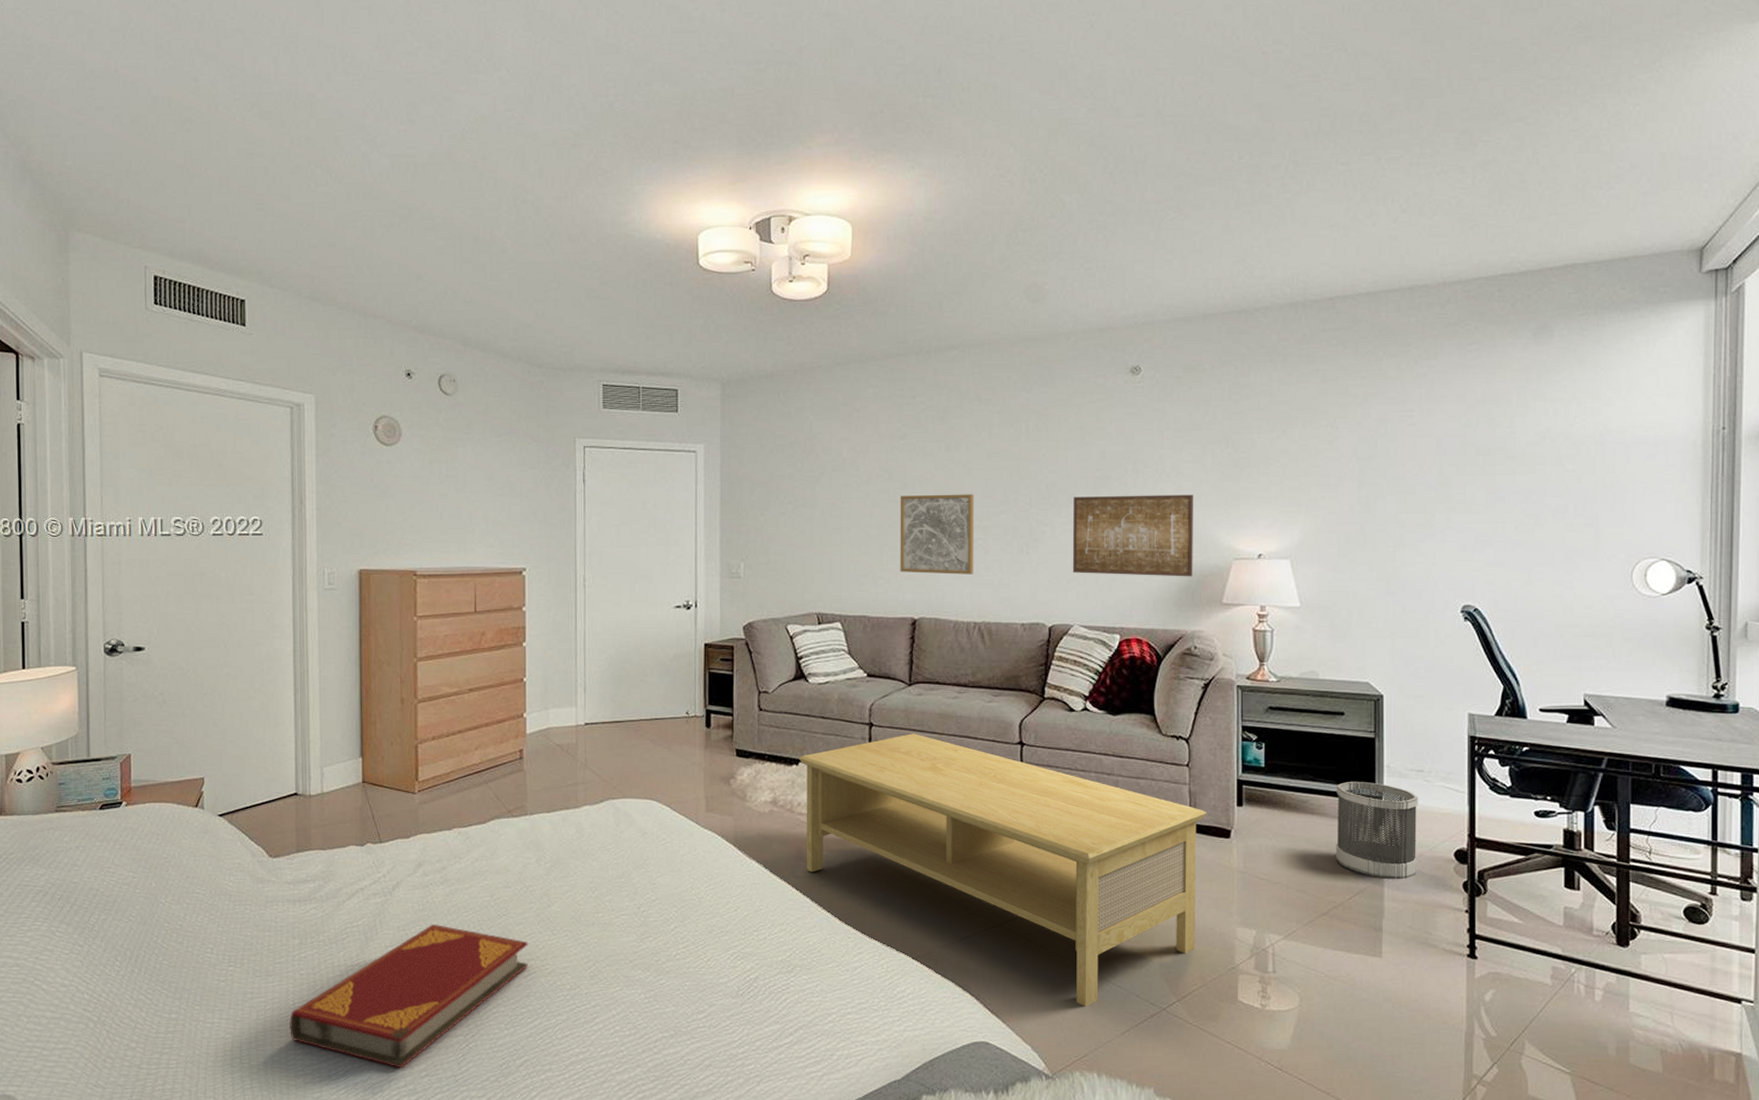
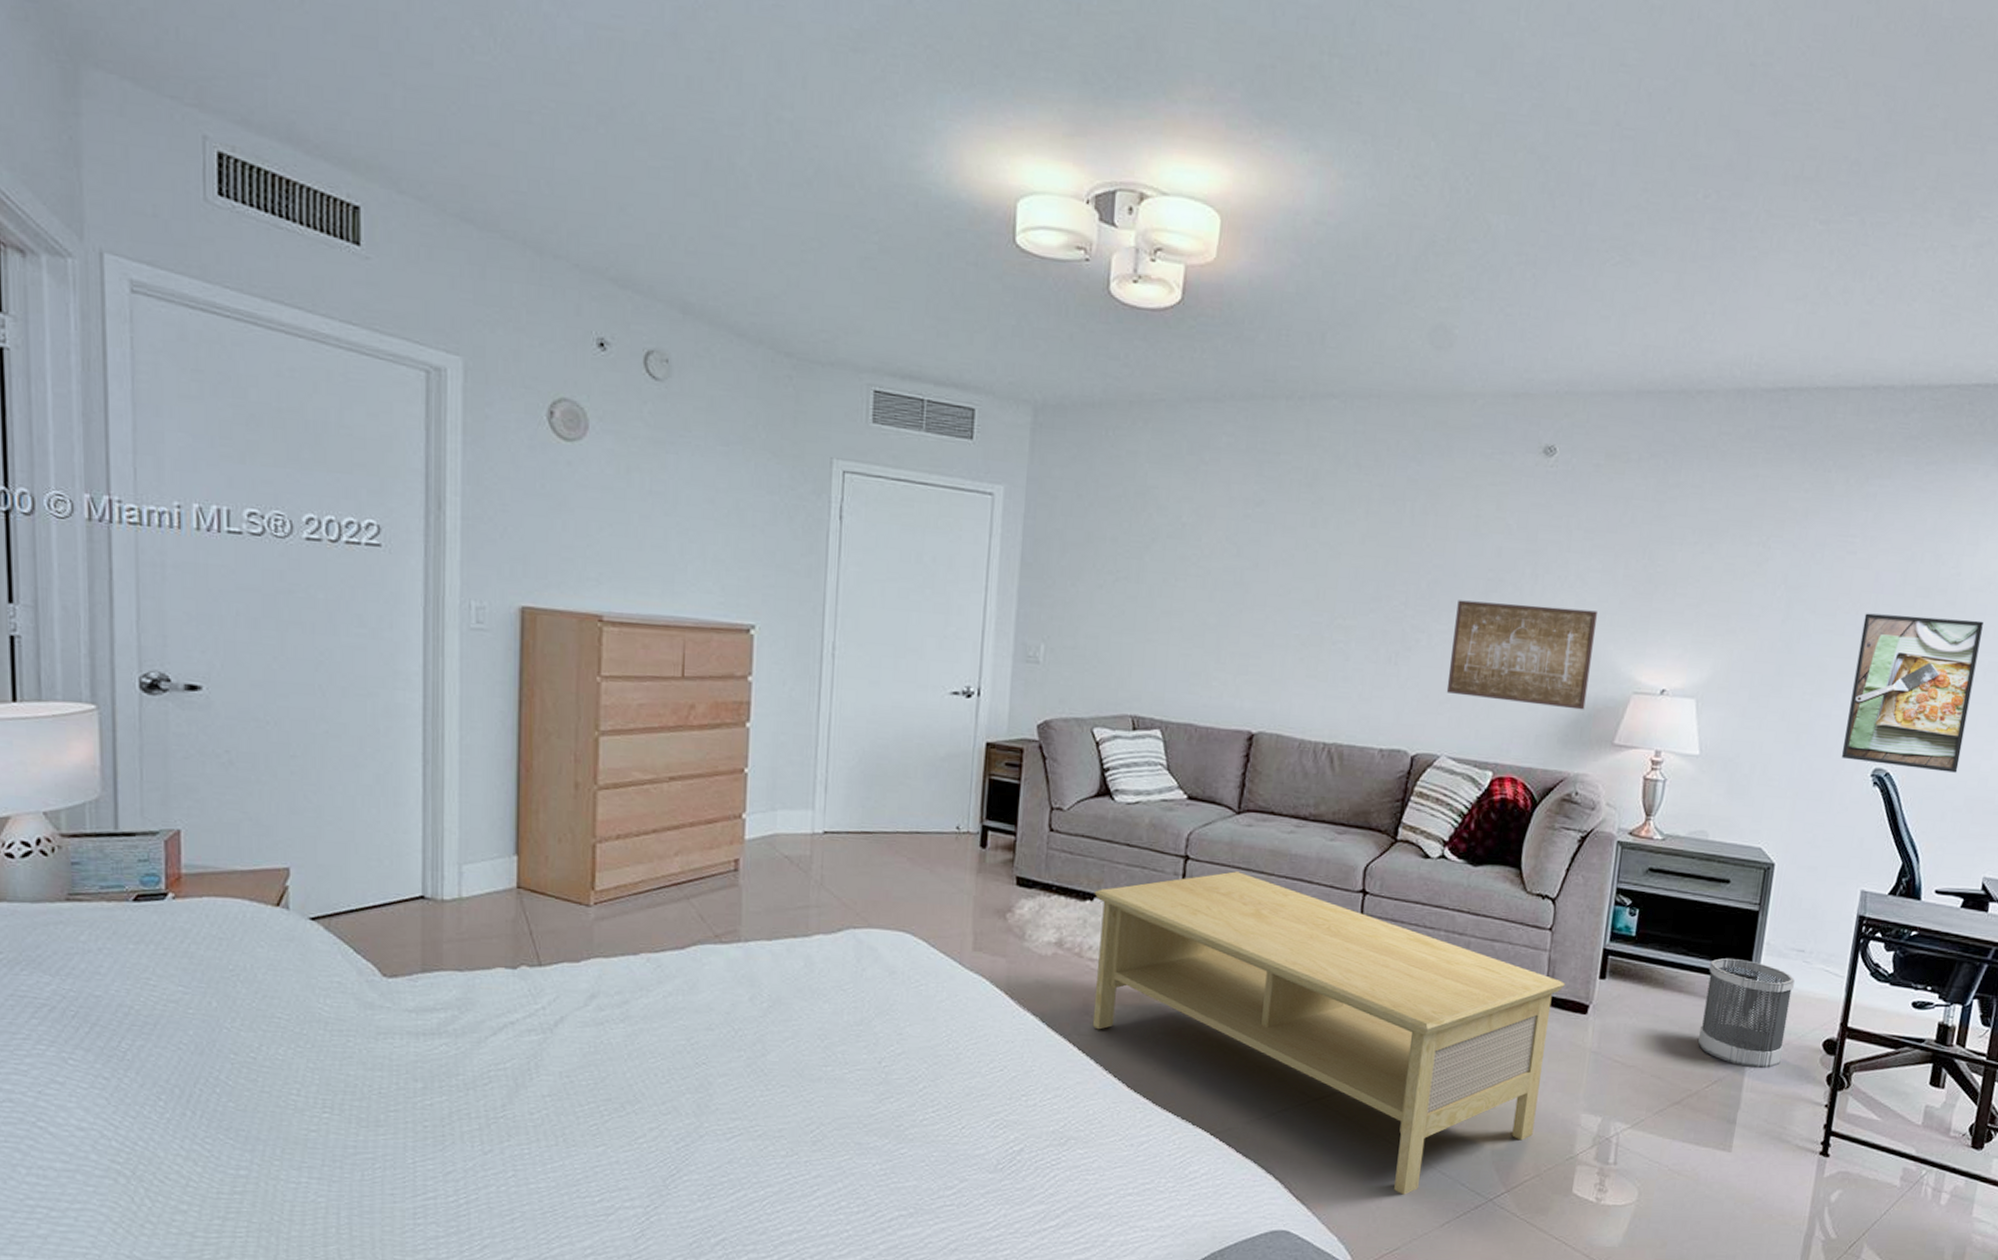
hardback book: present [290,924,528,1068] -> none [407,1071,733,1245]
wall art: present [900,494,974,575] -> none [1240,578,1339,684]
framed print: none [1431,470,1544,603] -> present [1842,613,1984,773]

